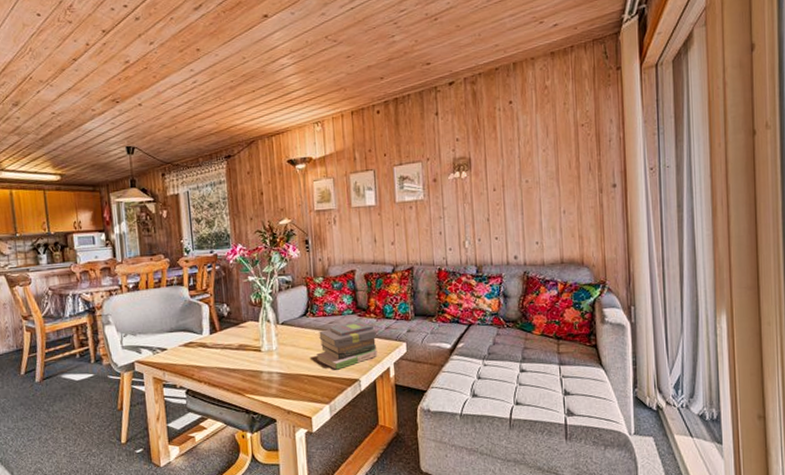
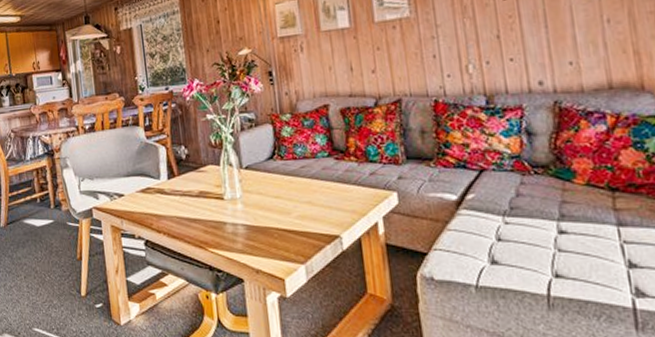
books: present [317,320,378,370] -> none [287,164,362,224]

